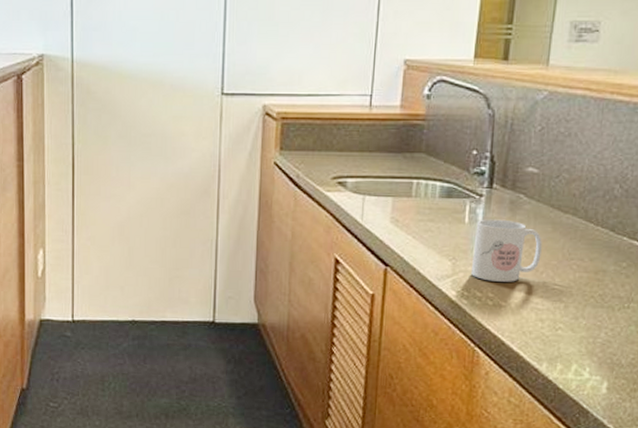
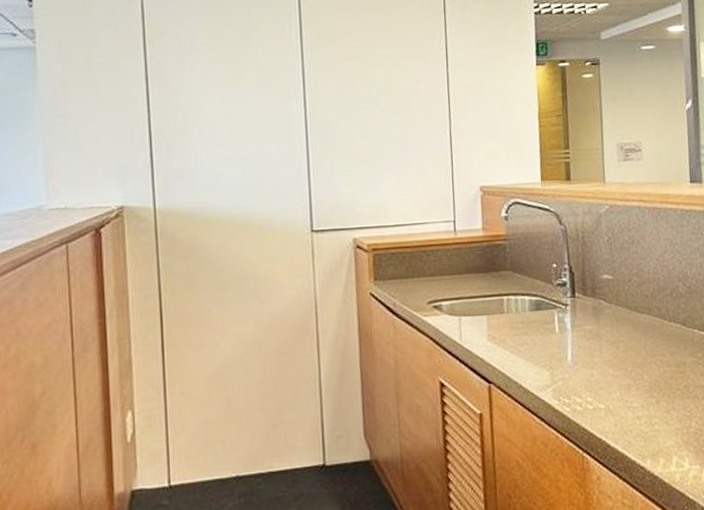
mug: present [471,219,542,282] -> none [566,325,628,386]

